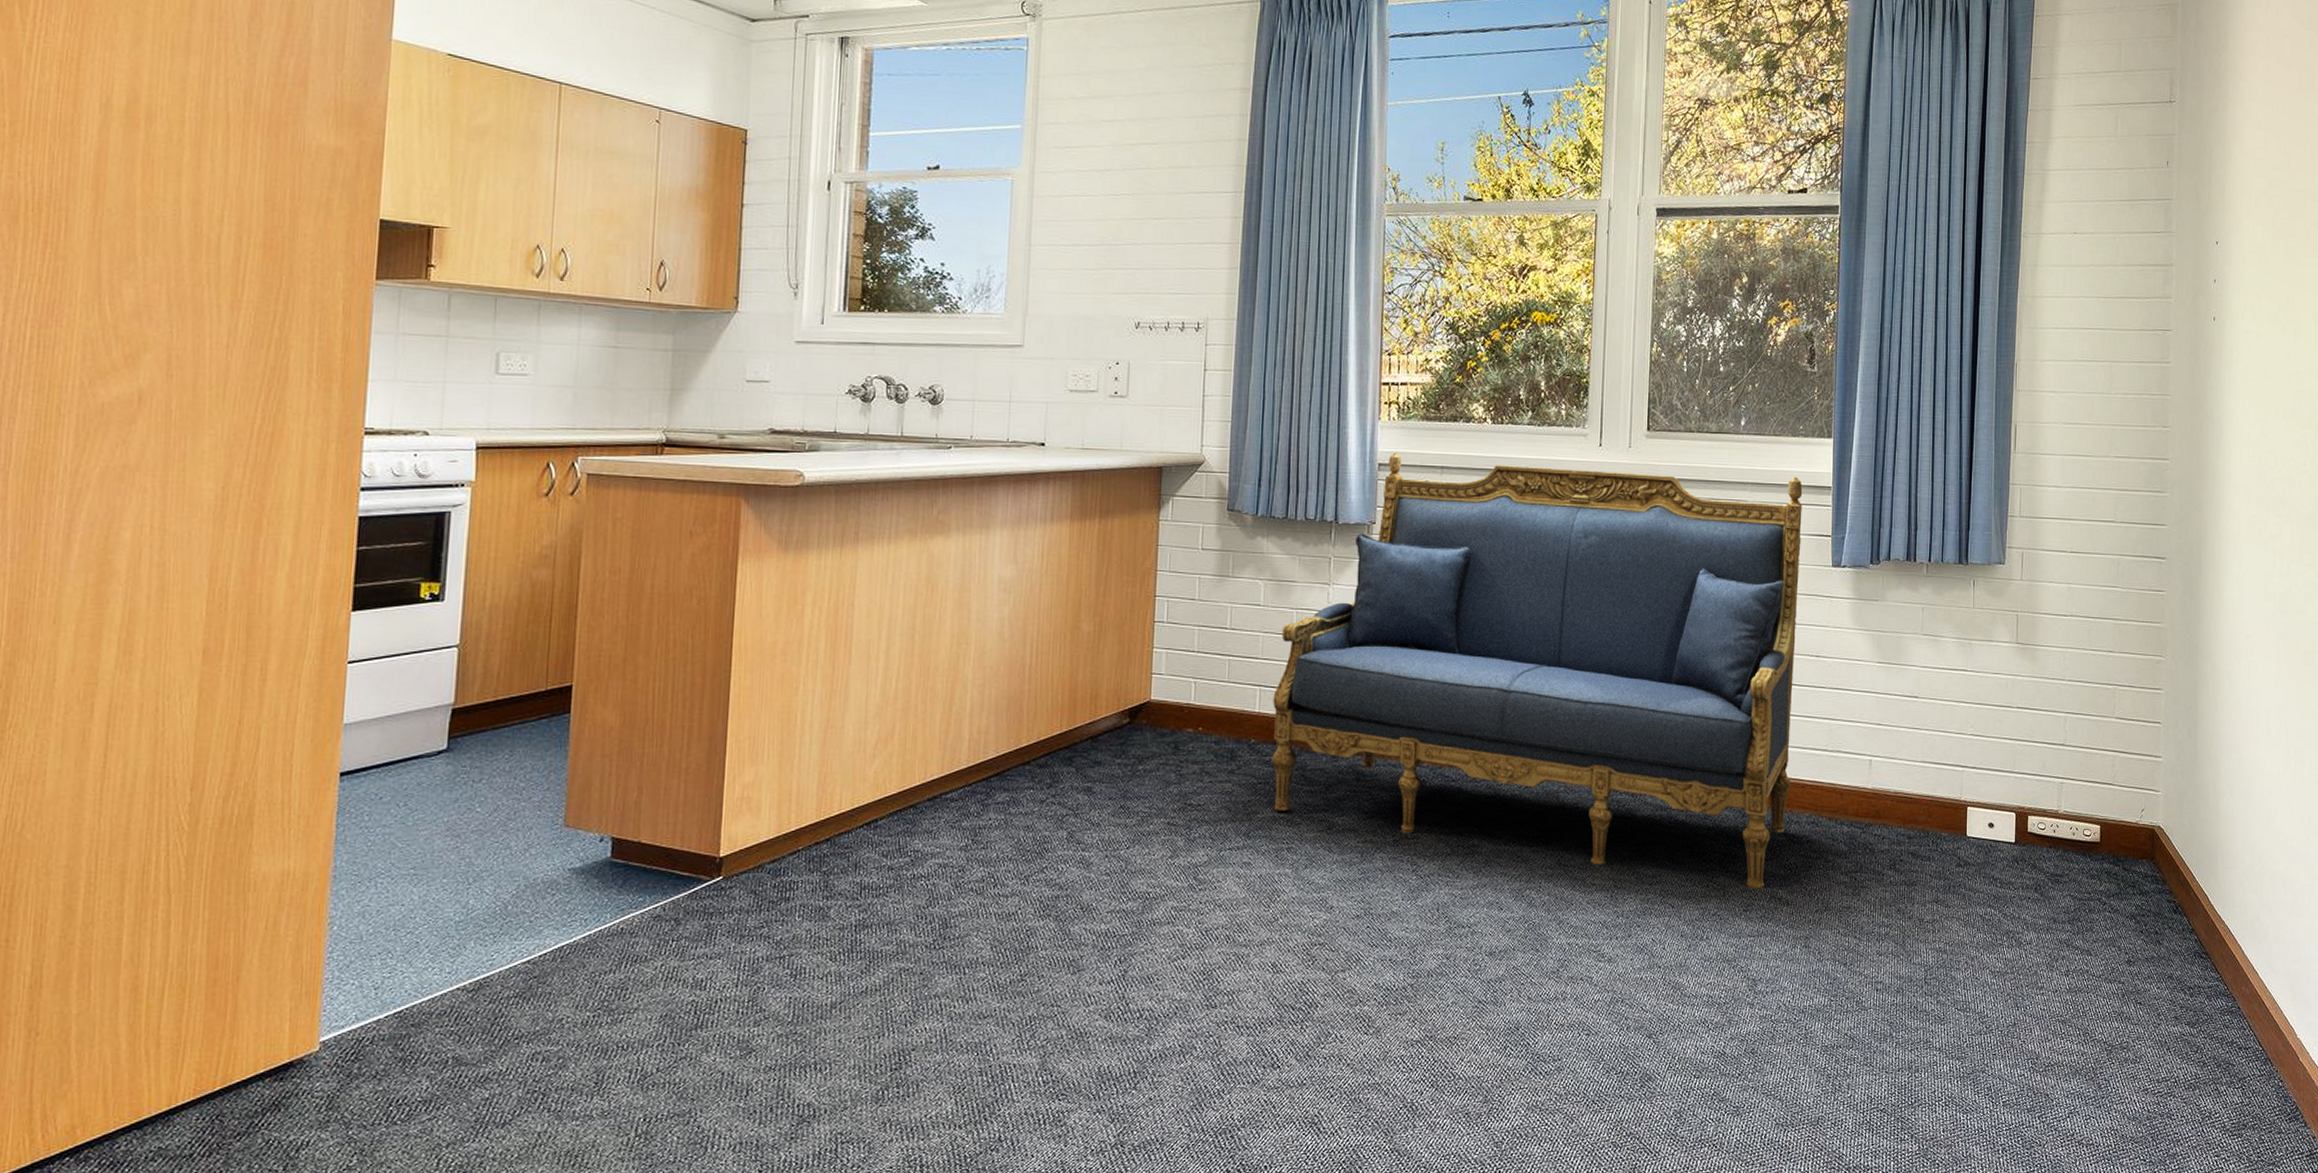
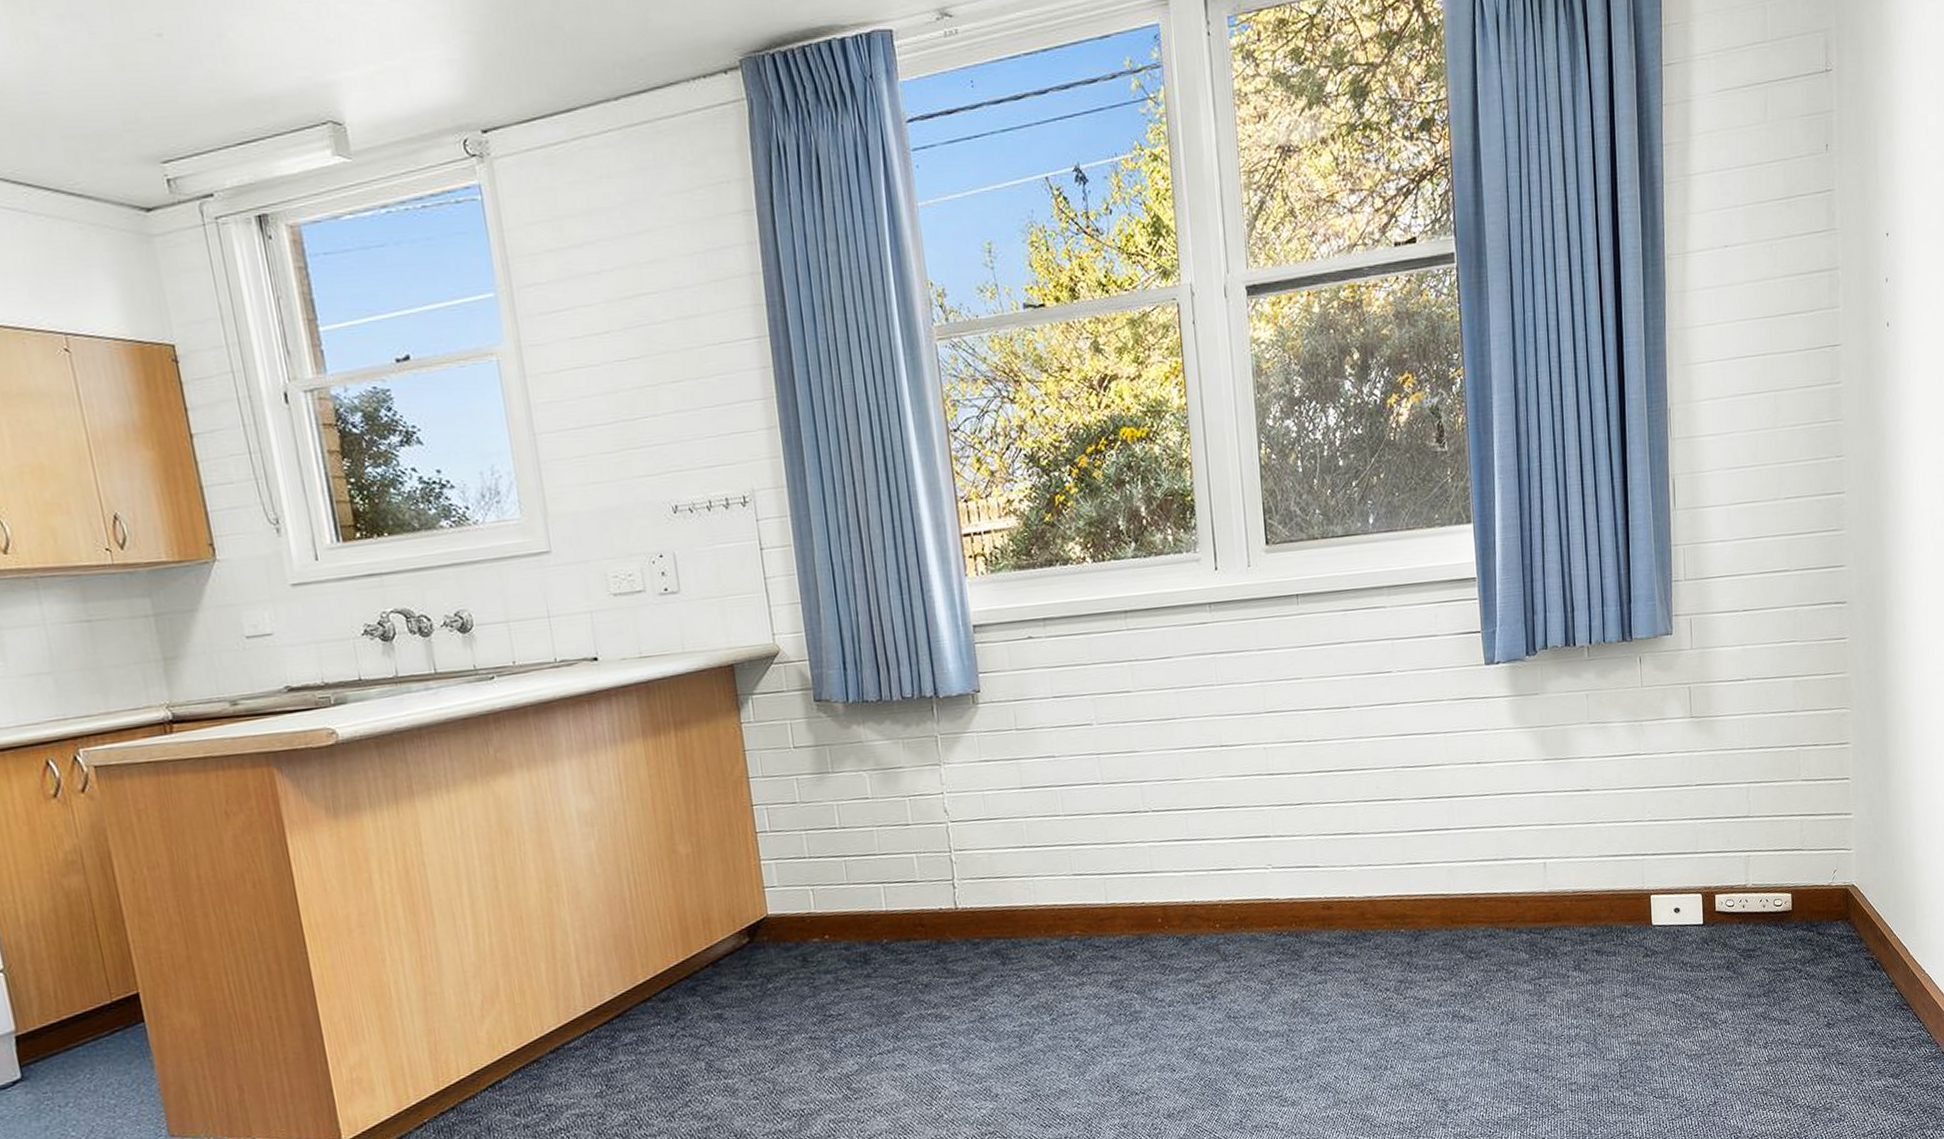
settee: present [1272,452,1803,890] -> none [896,572,1463,1013]

